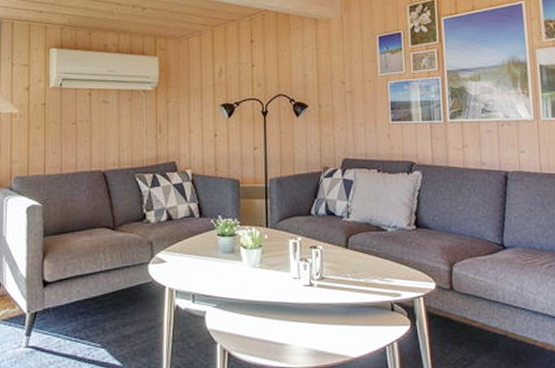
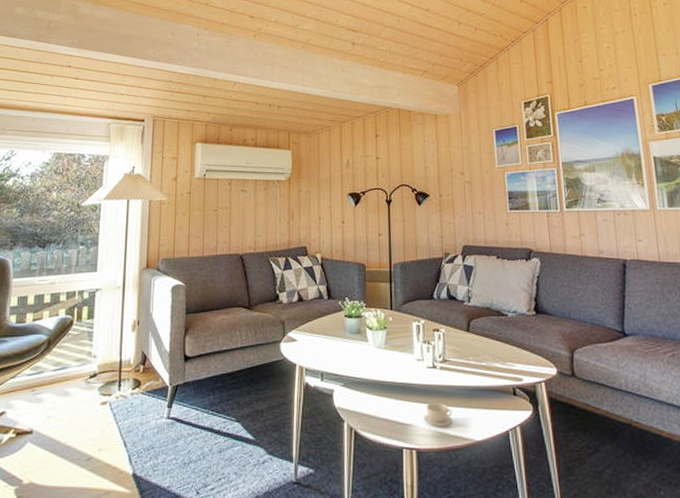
teacup: none [299,320,329,345] -> present [422,402,453,426]

